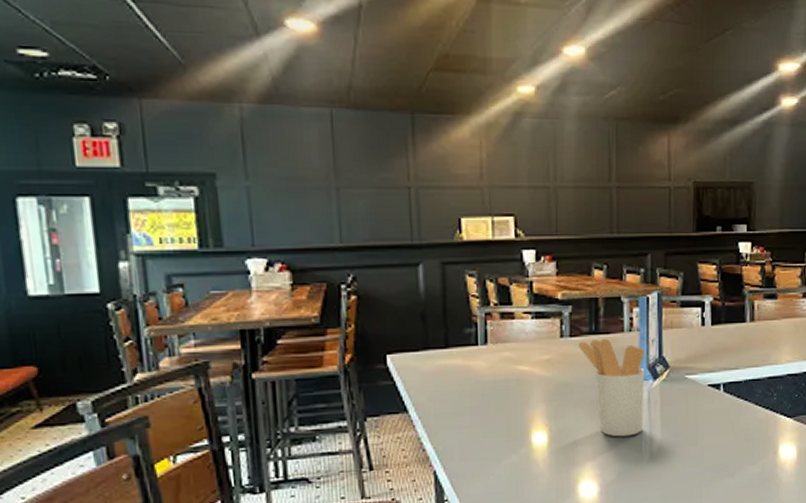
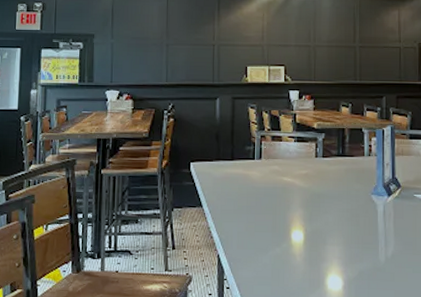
utensil holder: present [579,338,645,437] -> none [329,160,381,241]

